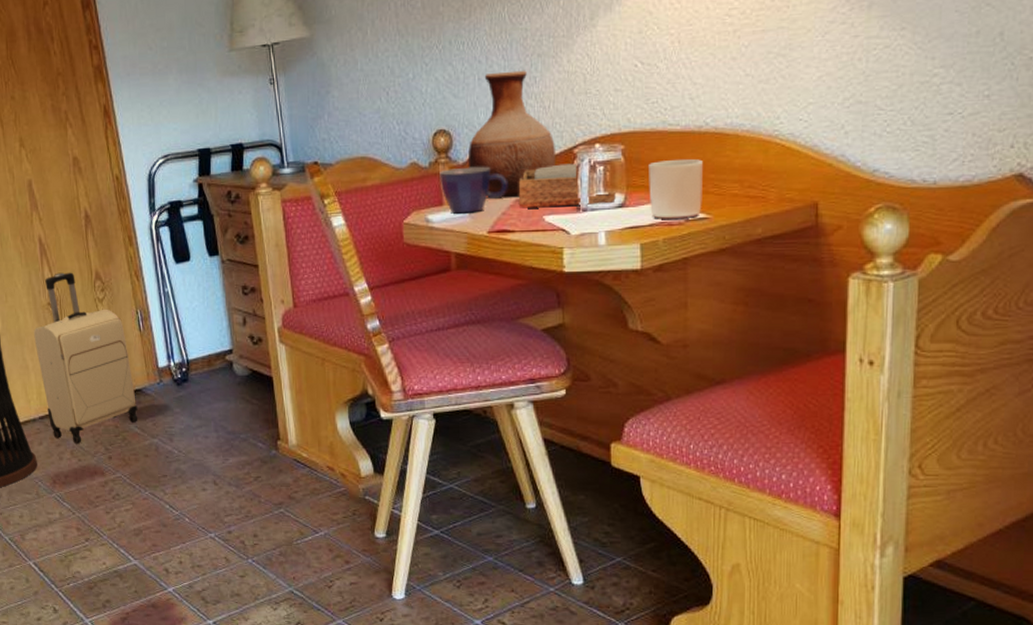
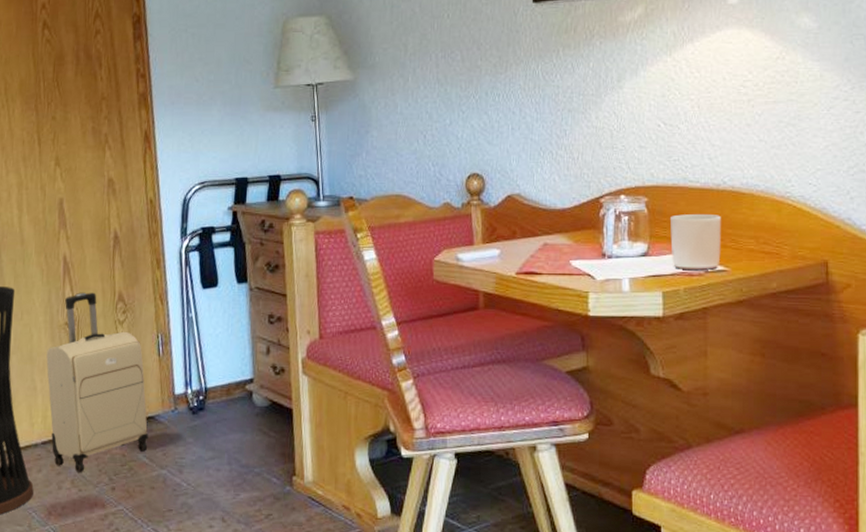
cup: present [439,166,508,214] -> none [471,210,537,254]
vase: present [469,70,557,197] -> none [500,123,584,240]
napkin holder: present [518,163,616,209] -> none [546,212,639,253]

